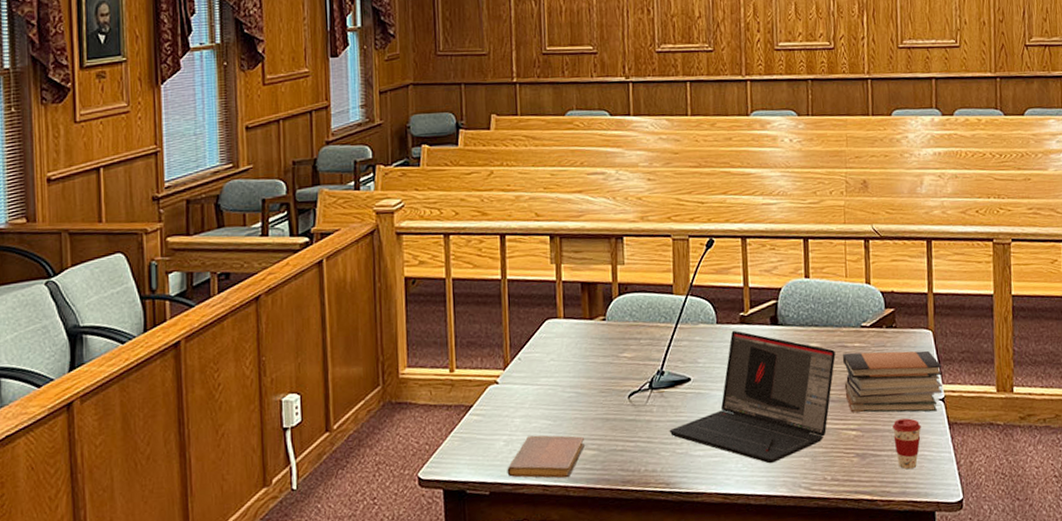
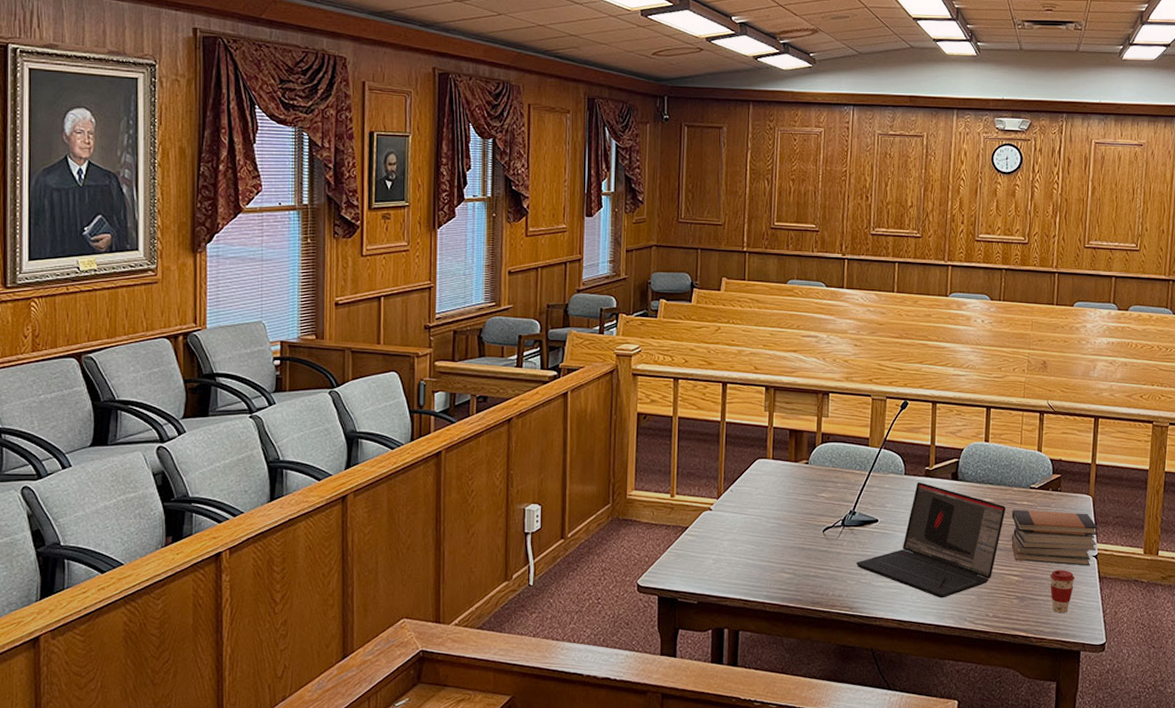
notebook: present [507,435,584,479] -> none [714,557,782,596]

